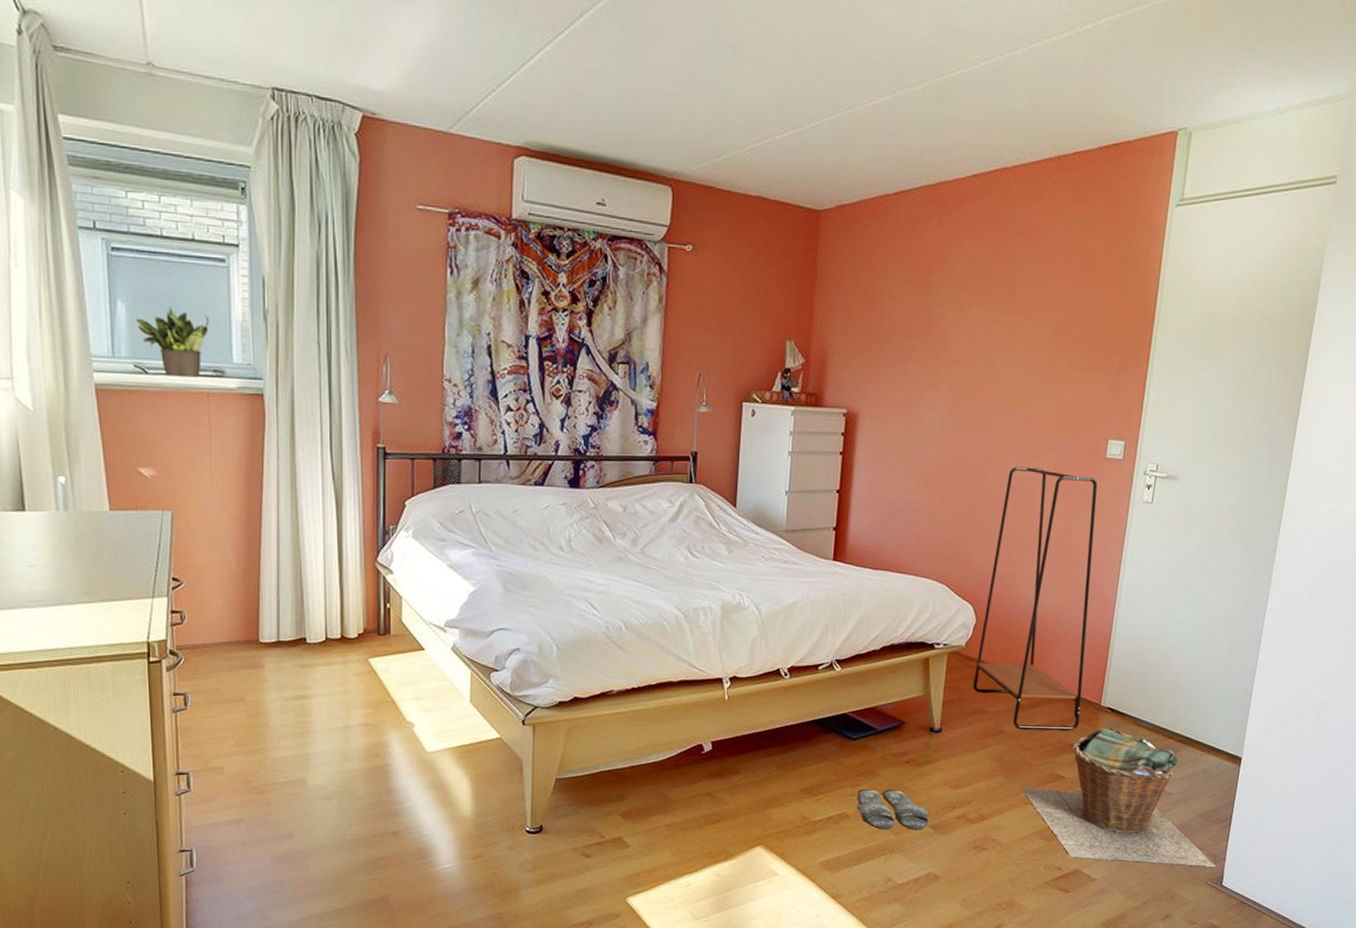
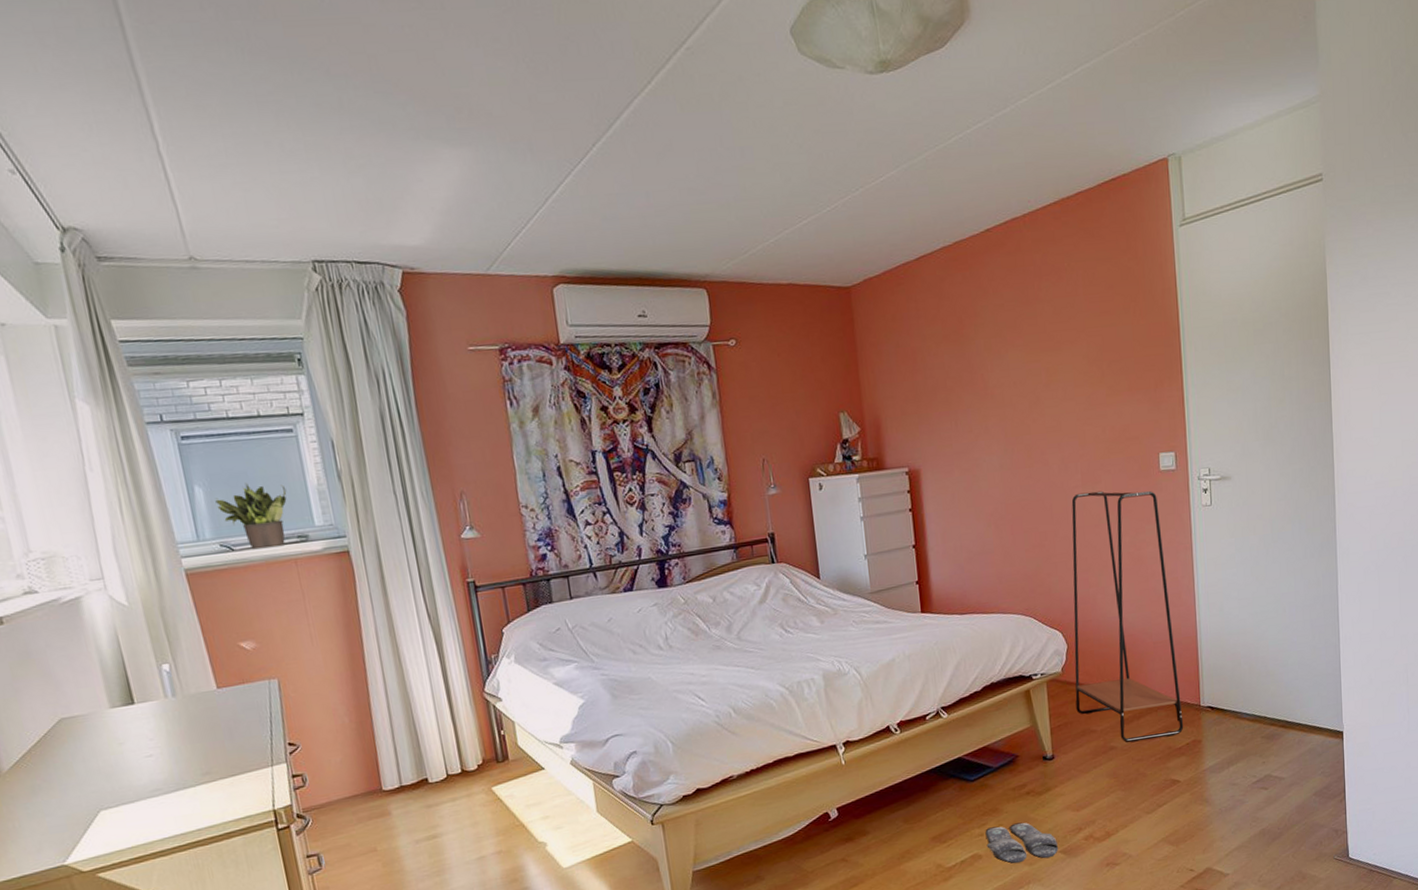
laundry basket: present [1021,727,1217,868] -> none [1141,725,1341,857]

